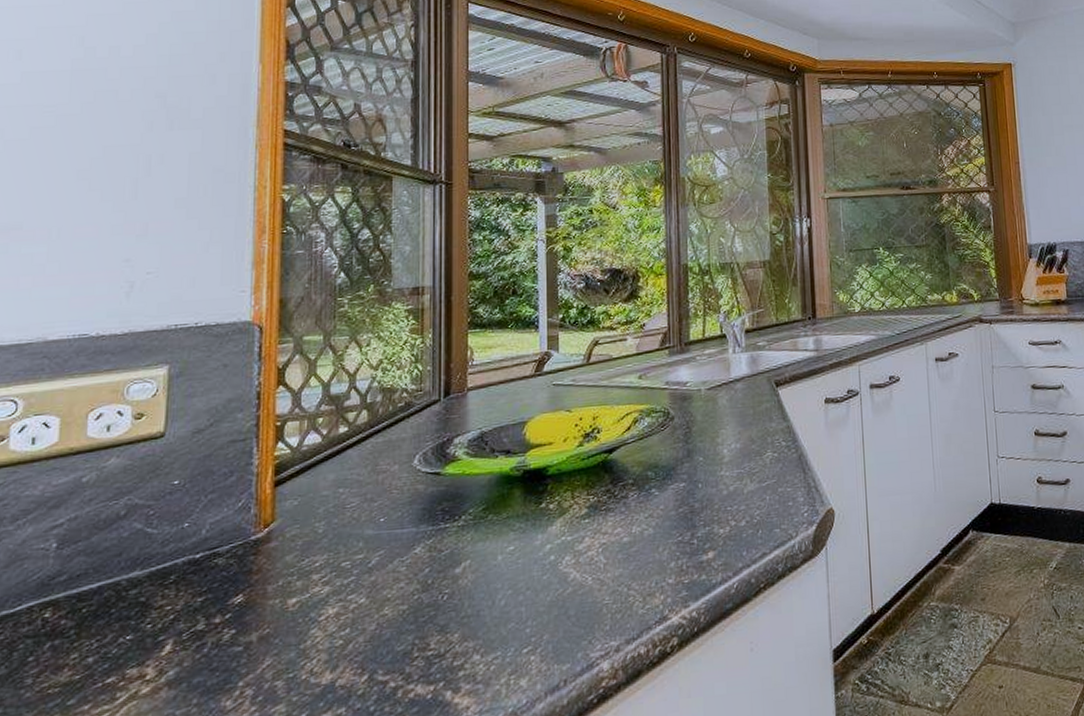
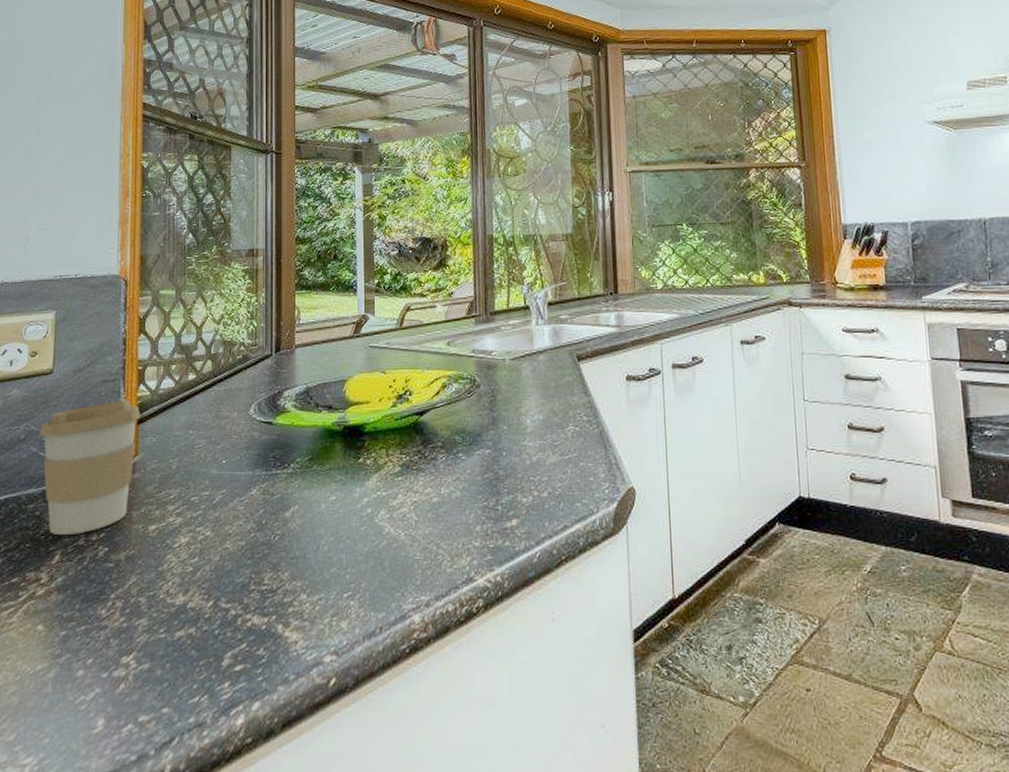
coffee cup: none [145,460,279,622] -> present [38,400,141,535]

